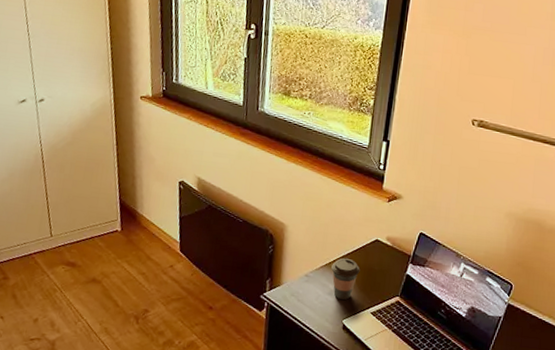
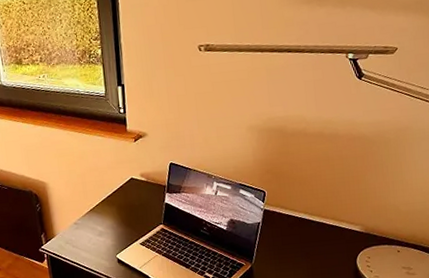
coffee cup: present [331,258,360,301] -> none [96,200,123,239]

